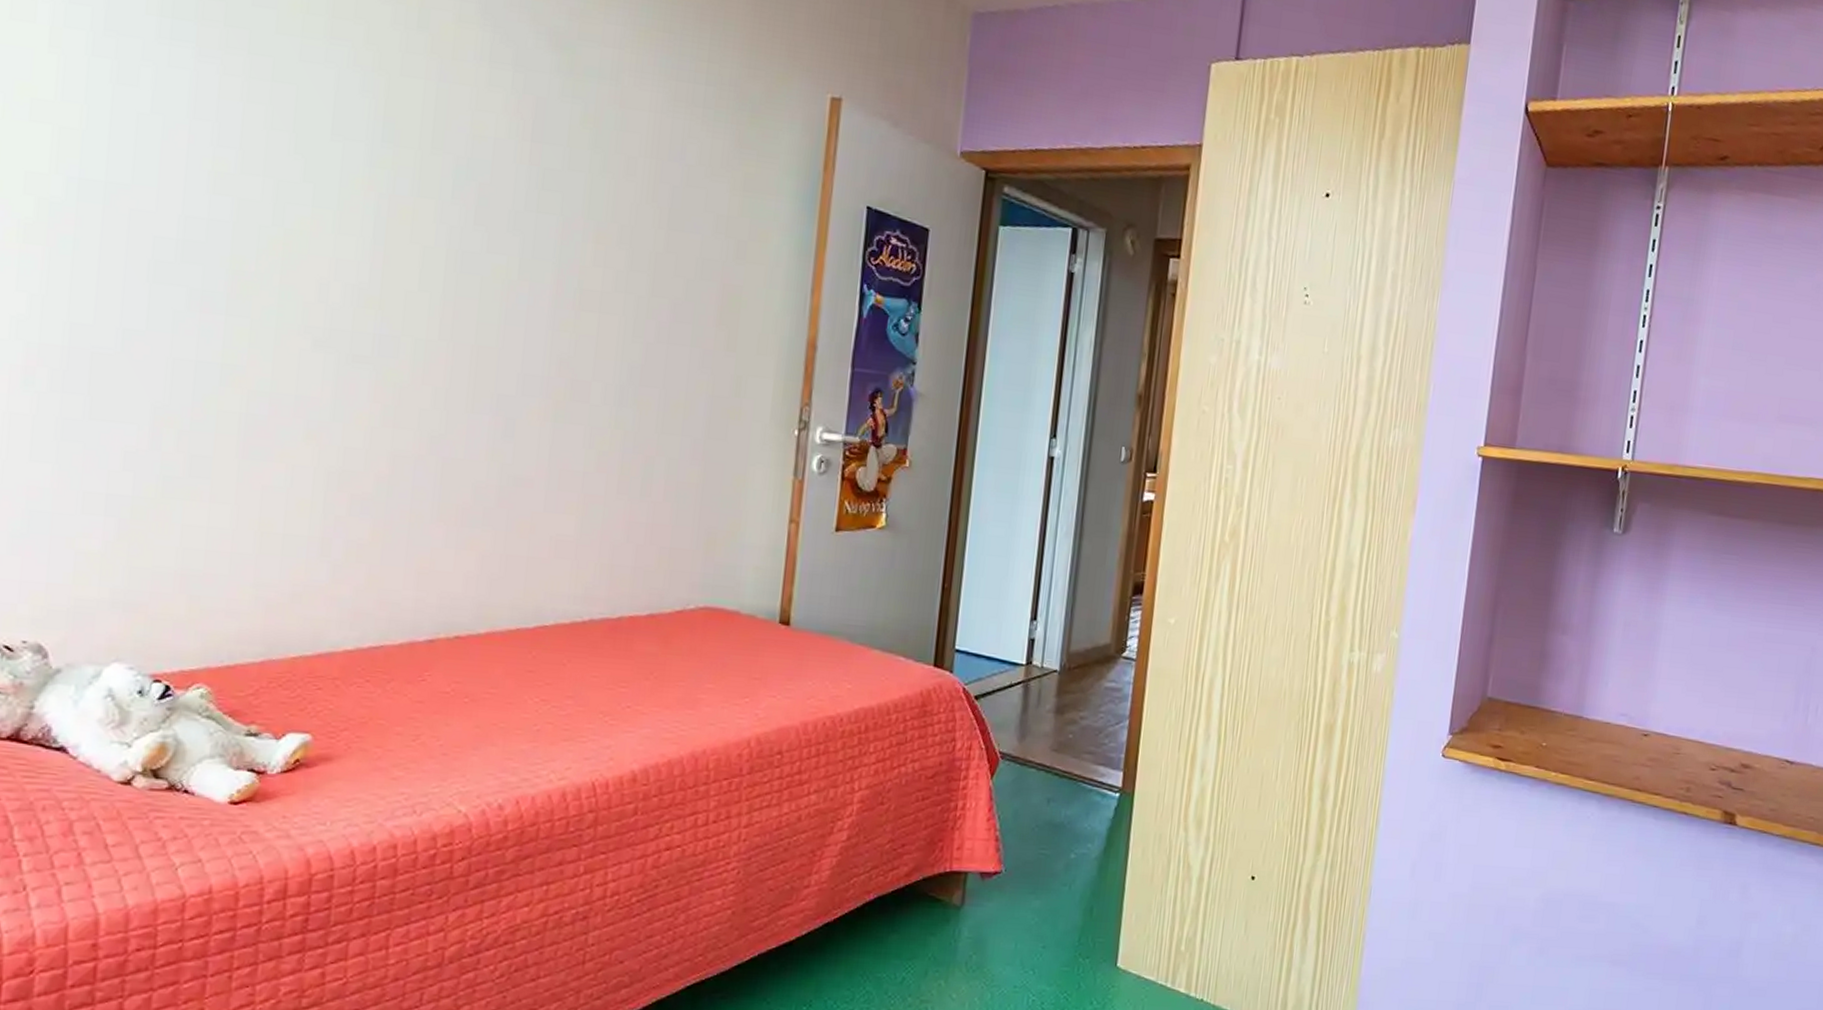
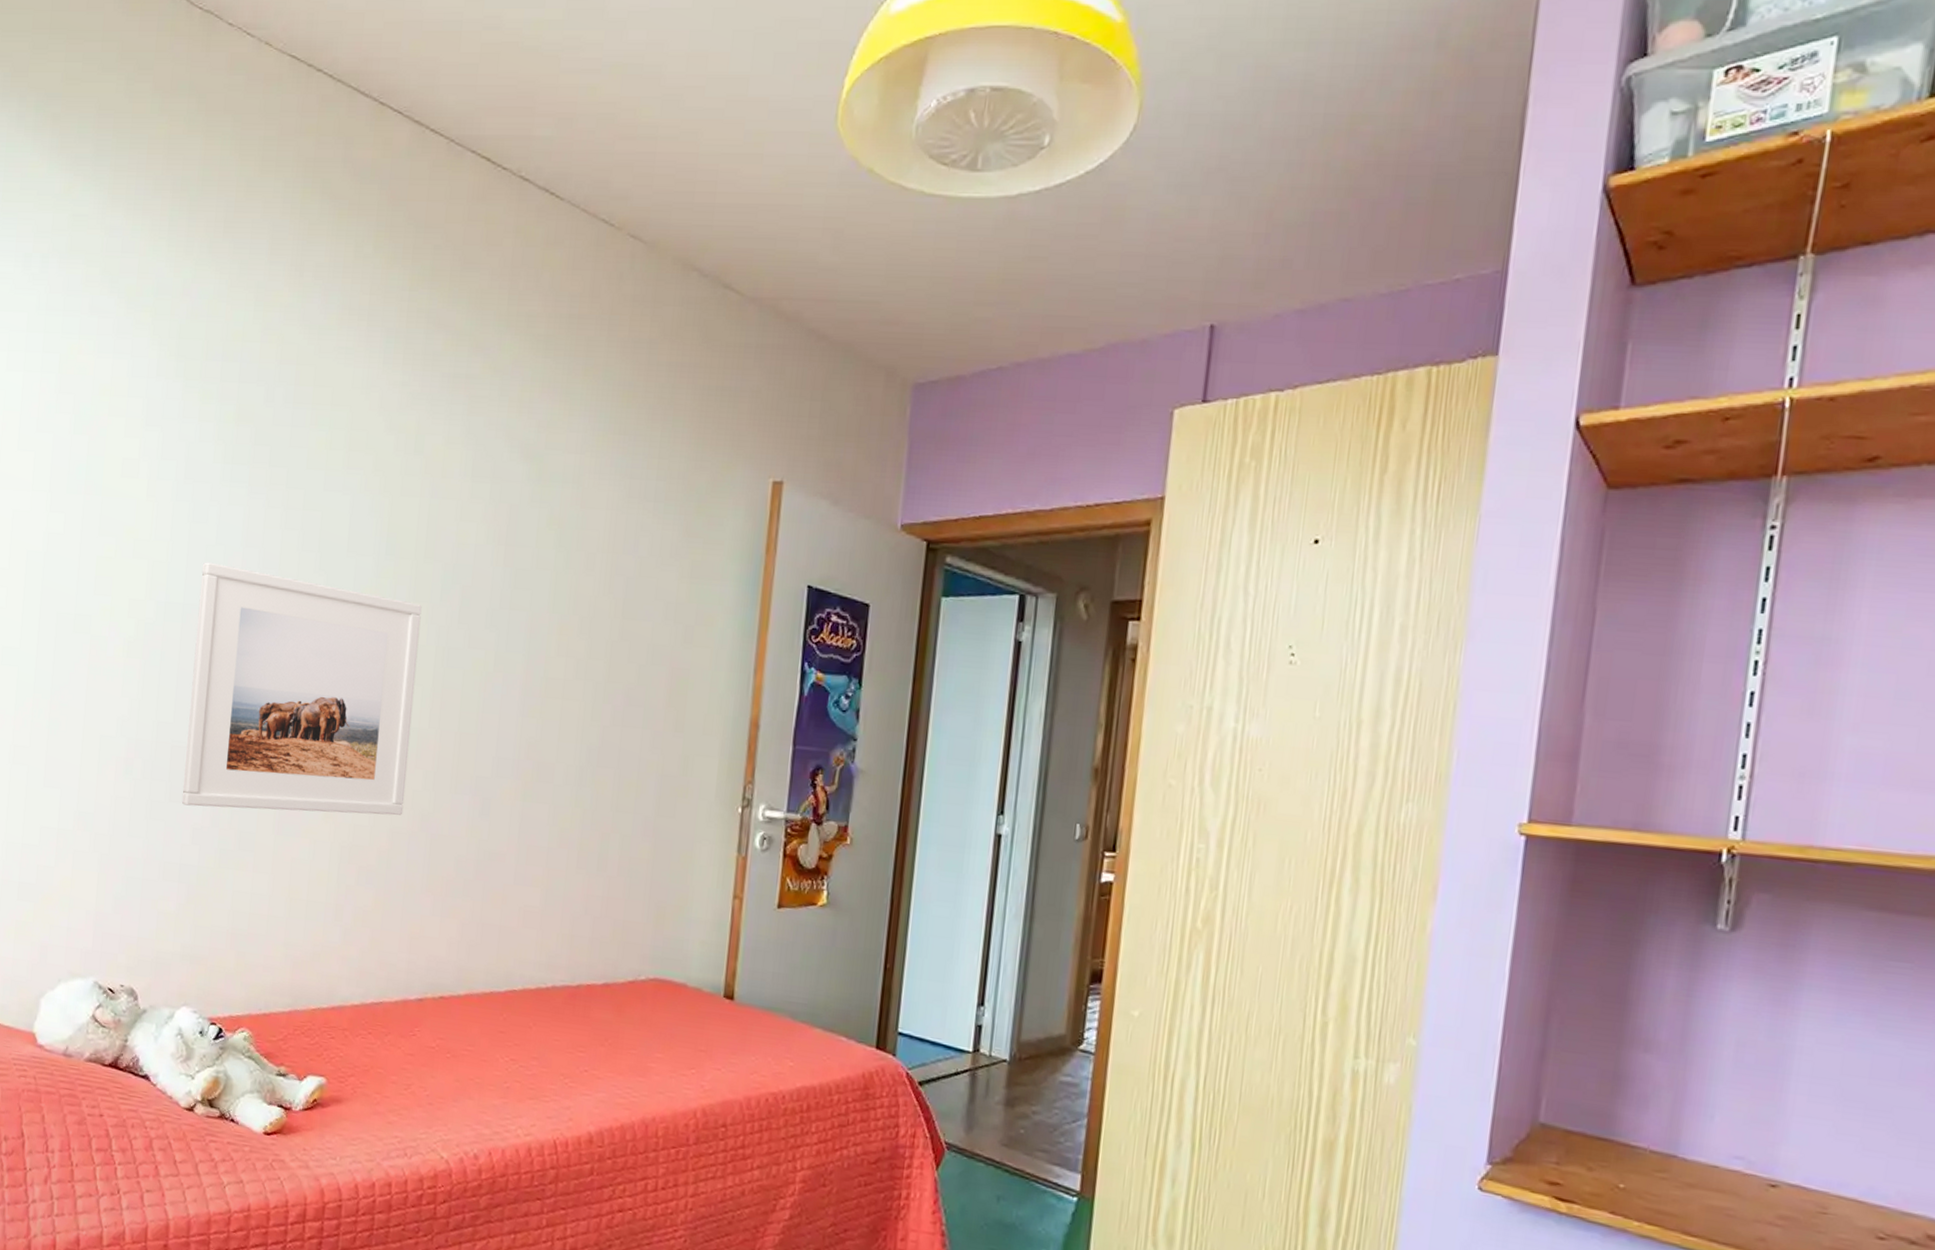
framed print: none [107,133,429,437] -> present [181,562,422,816]

